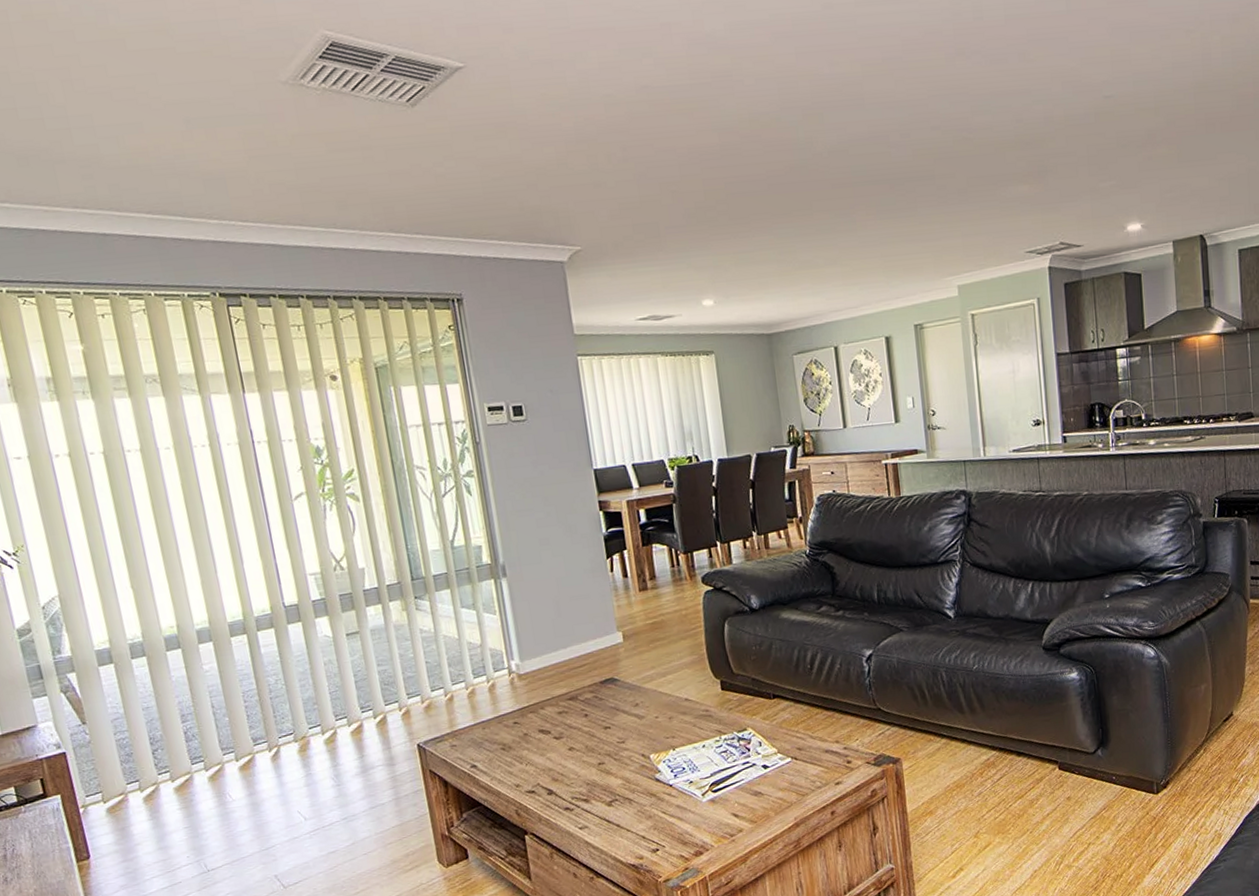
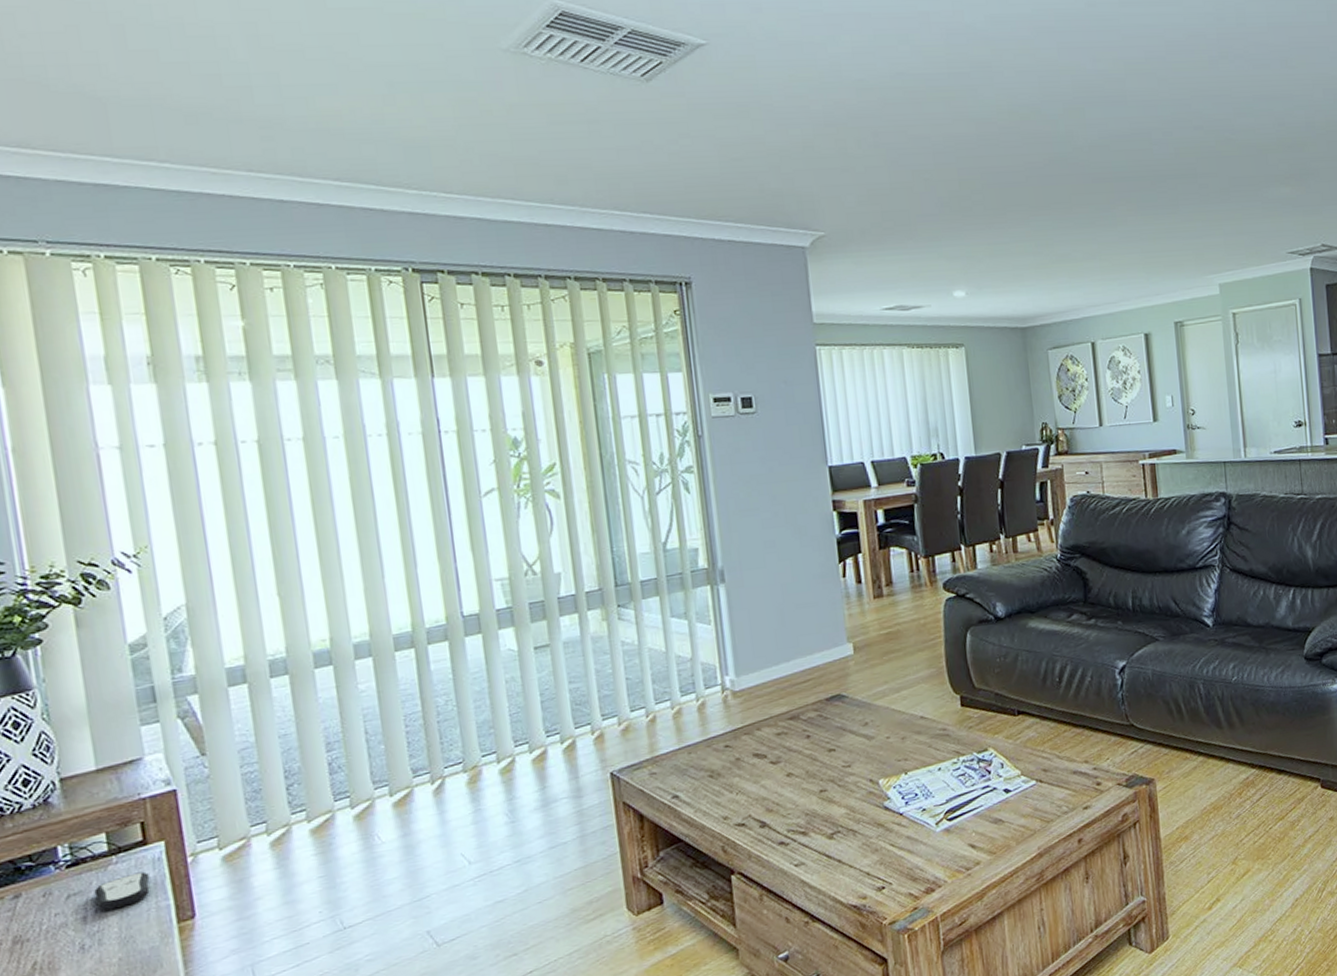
remote control: none [10,819,53,851] -> present [94,872,150,911]

